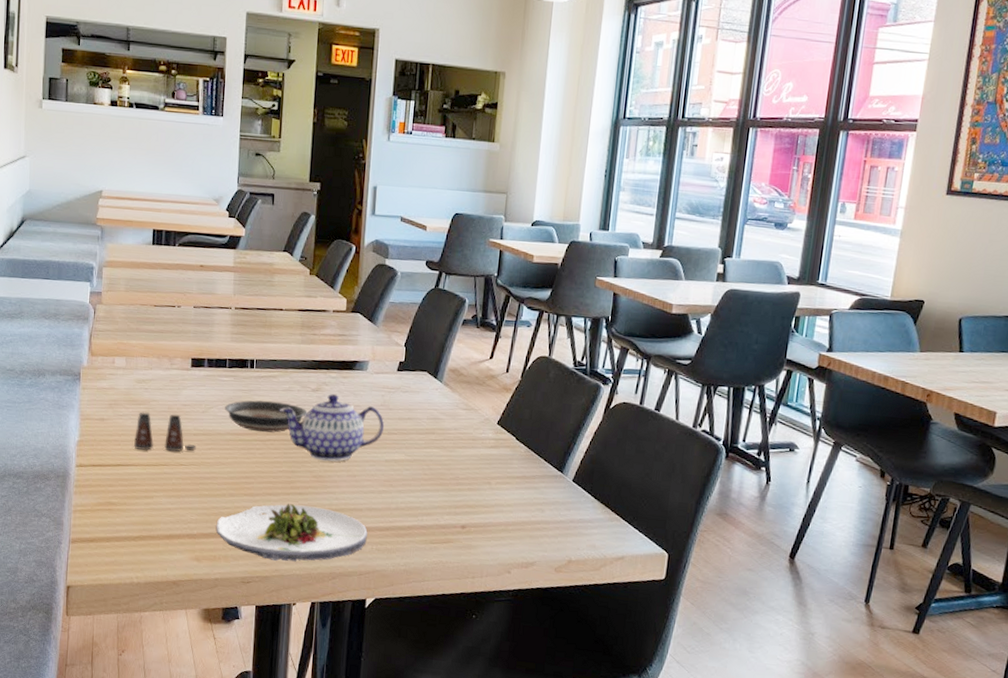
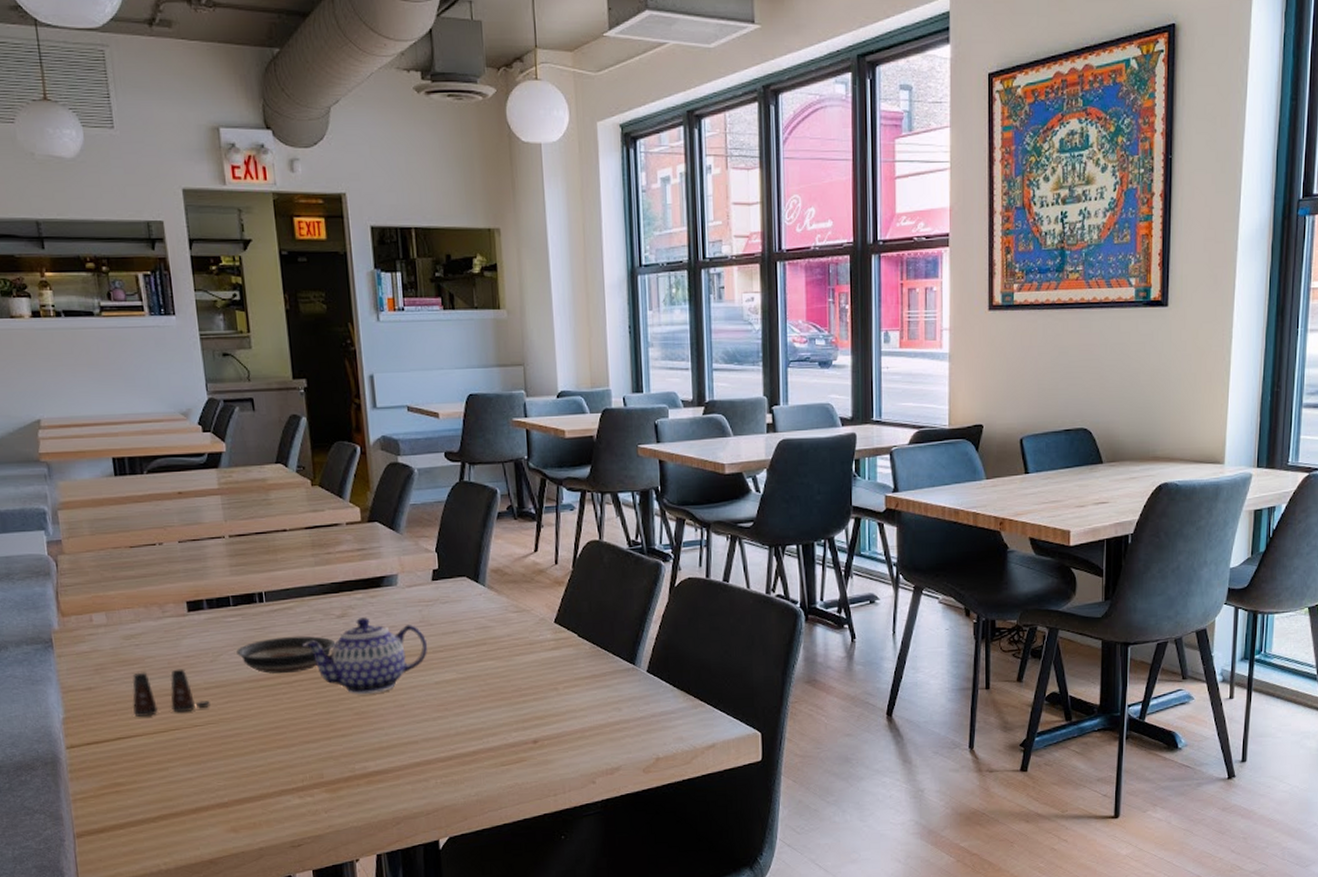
salad plate: present [216,504,368,562] -> none [249,747,429,816]

